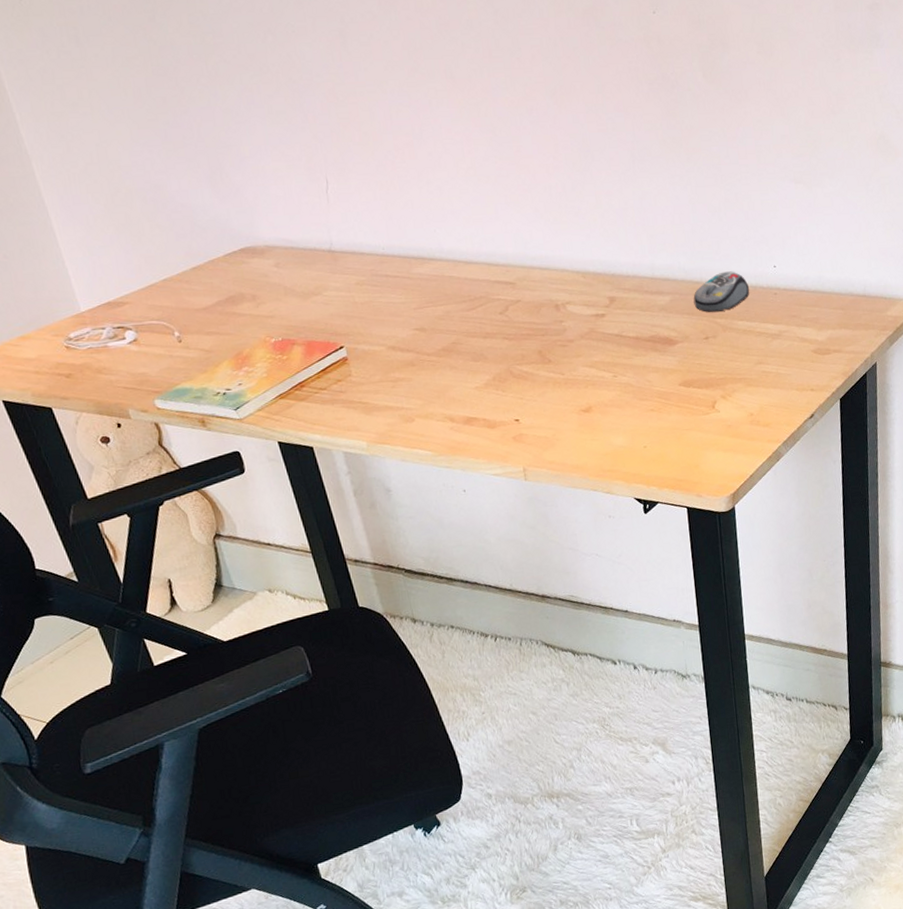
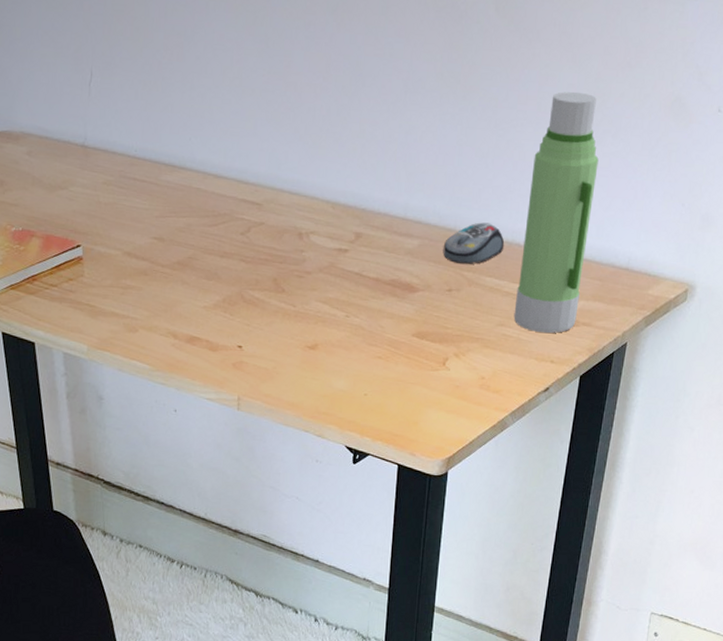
water bottle: none [762,141,828,365] -> present [514,92,599,334]

